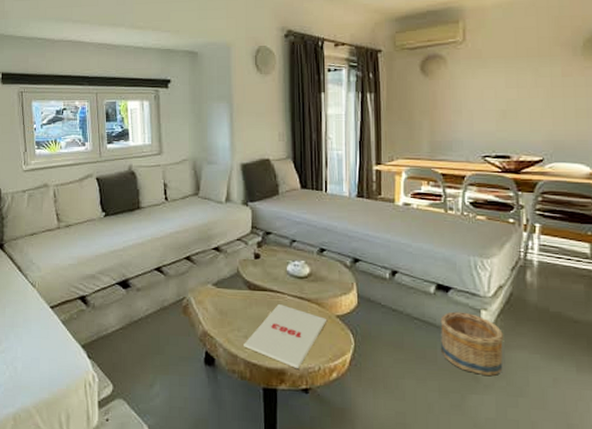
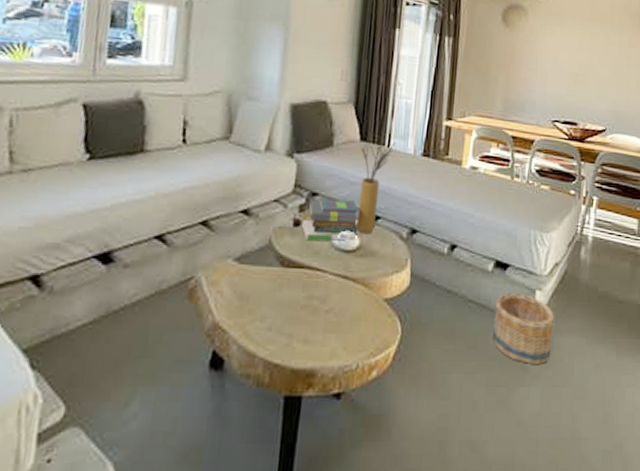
magazine: present [244,304,328,369] -> none [265,285,374,369]
books: none [260,236,307,270] -> present [301,198,358,242]
vase: none [302,183,332,264] -> present [356,135,396,234]

